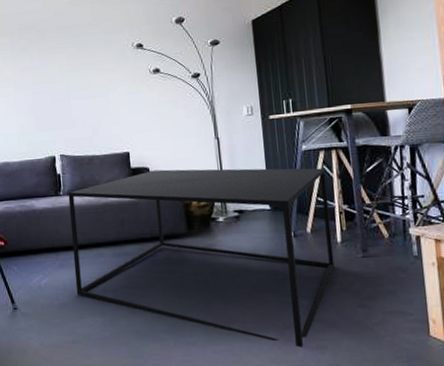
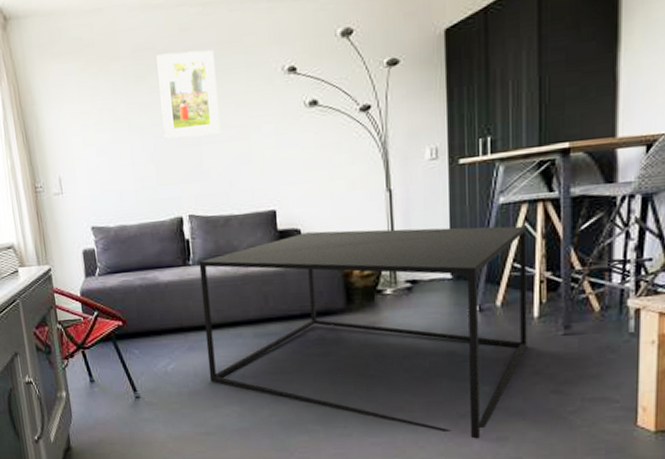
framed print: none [37,30,85,95] -> present [156,50,220,139]

